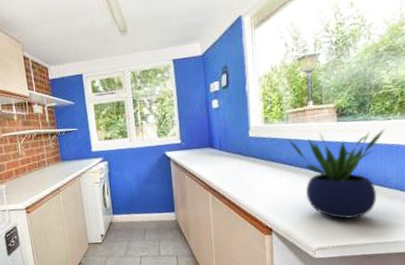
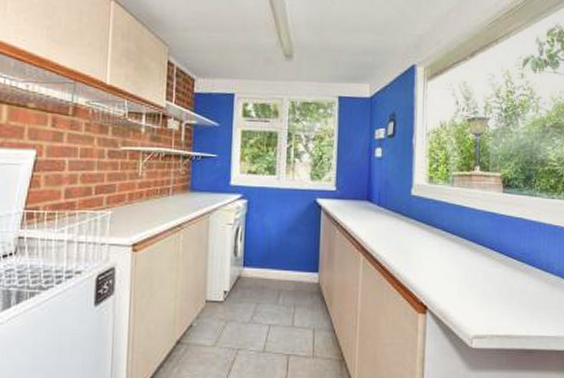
potted plant: present [288,128,385,220] -> none [451,202,549,305]

